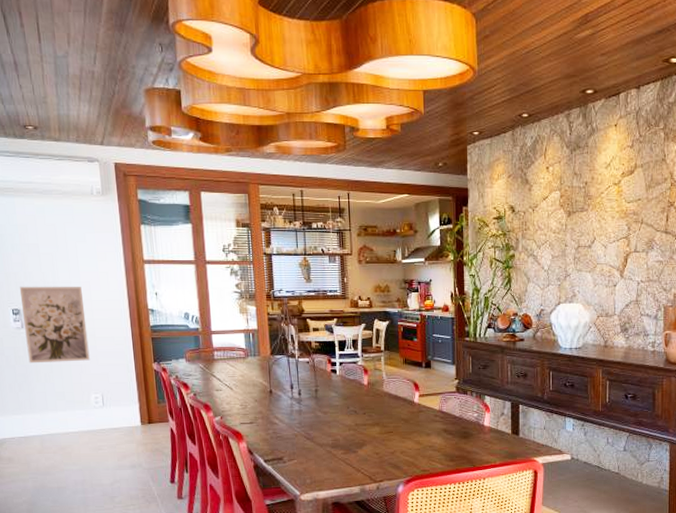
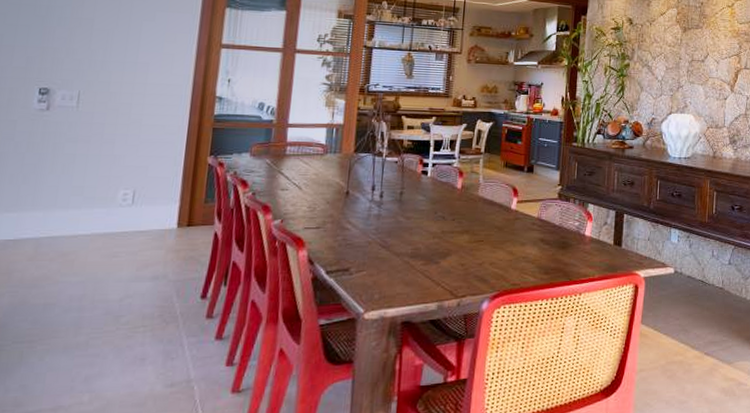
wall art: present [19,286,90,364] -> none [45,63,137,152]

